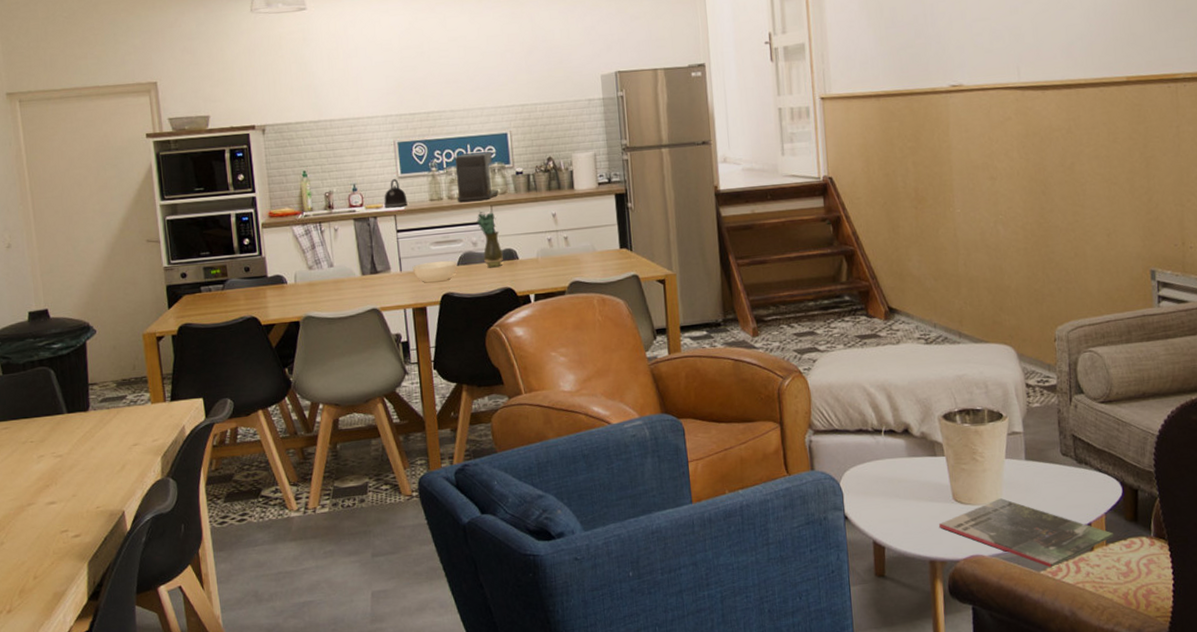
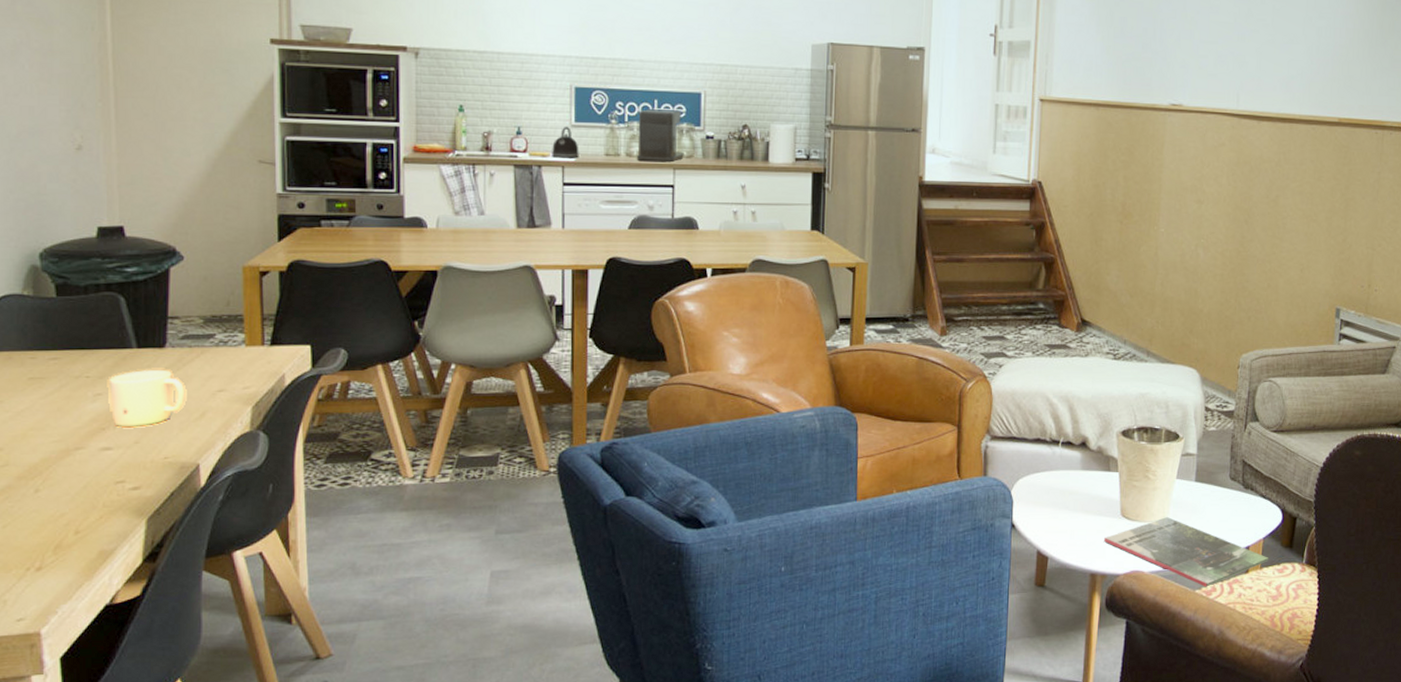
mug: none [48,430,108,483] -> present [108,370,185,426]
bowl: present [412,260,458,284] -> none [576,221,629,246]
vase: present [476,211,503,268] -> none [655,173,681,236]

